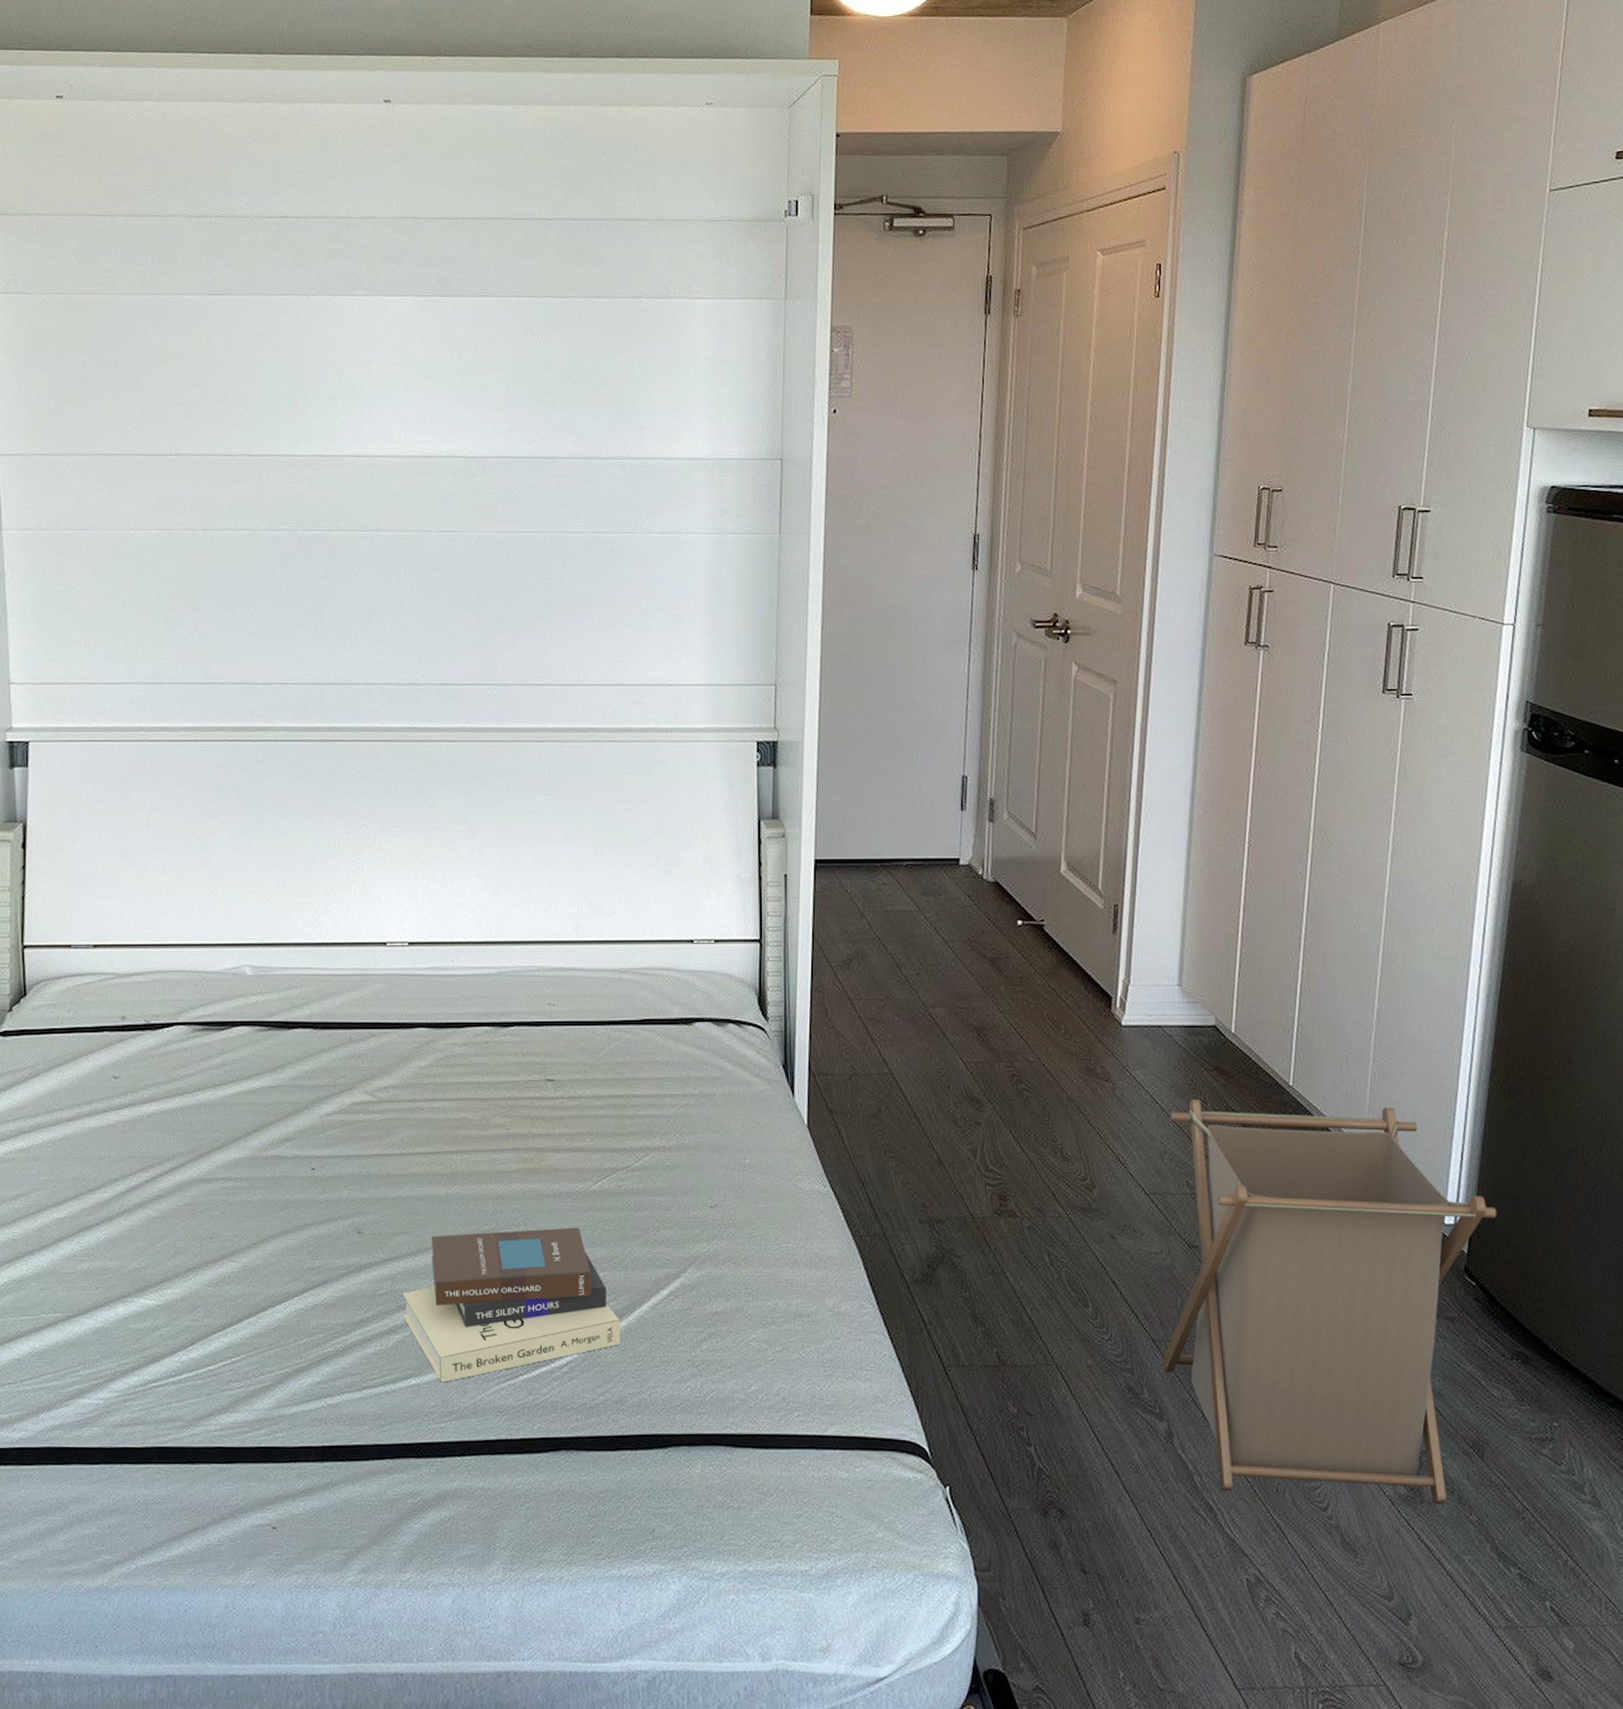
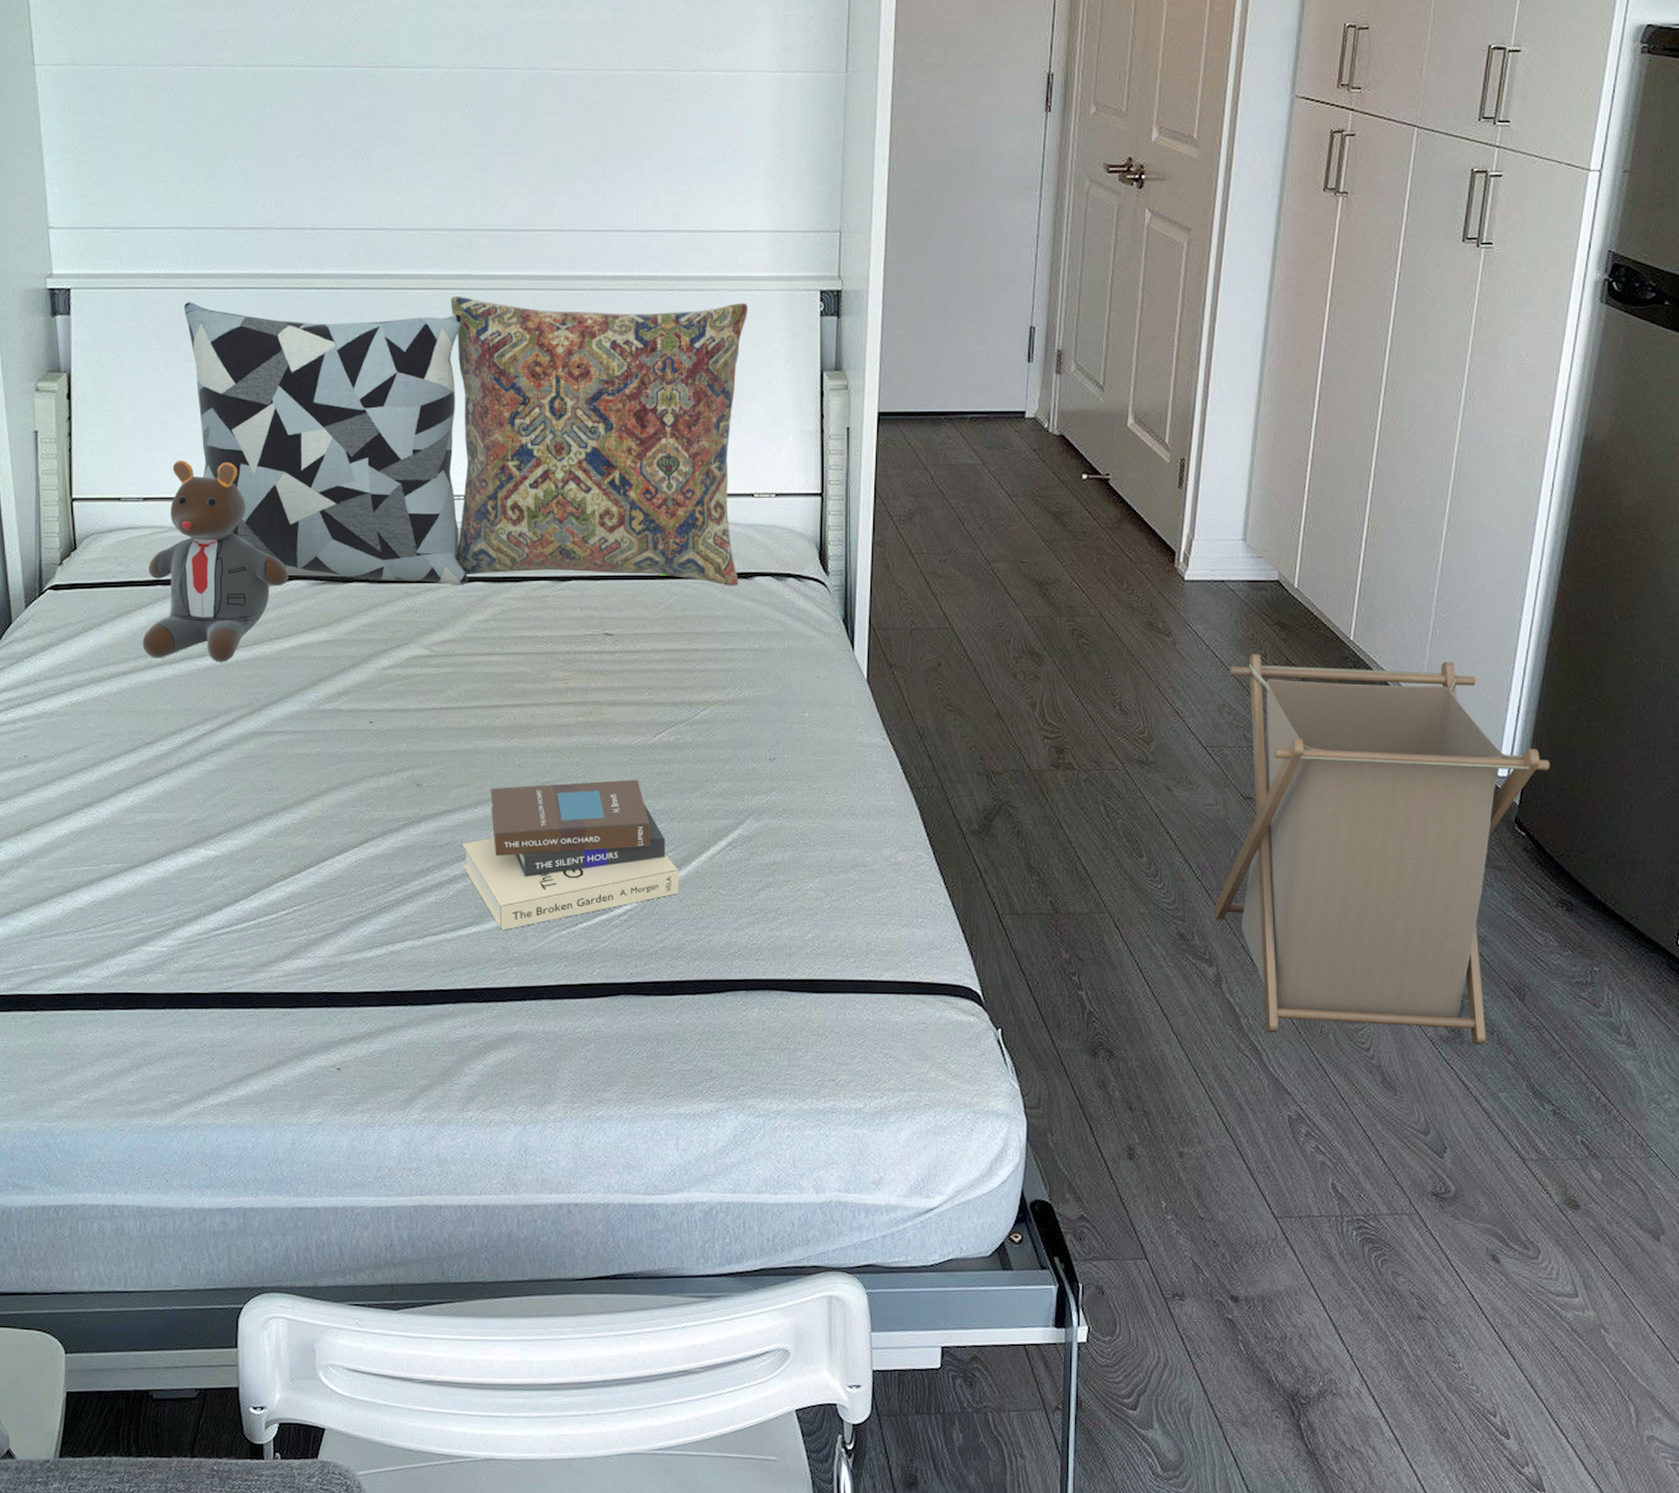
teddy bear: none [88,908,234,1109] -> present [142,461,288,662]
pillow: none [138,754,412,1030] -> present [183,302,469,584]
pillow: none [397,747,687,1032] -> present [451,295,748,586]

